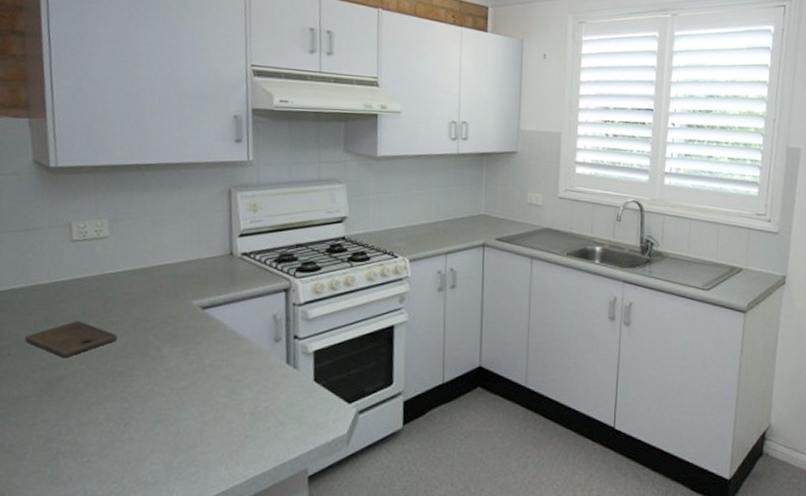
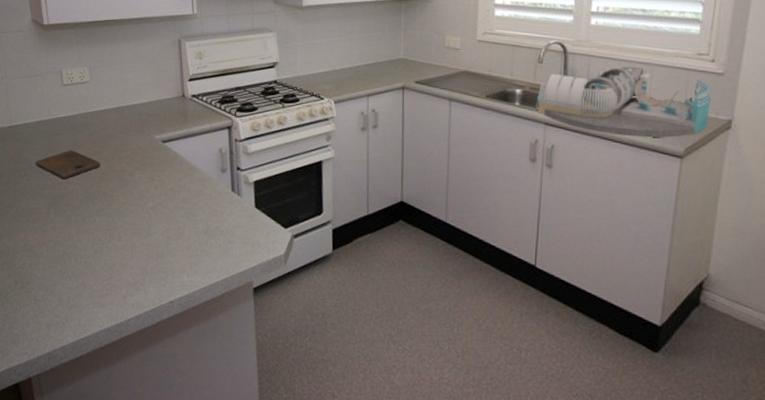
architectural model: none [614,224,768,294] -> present [535,65,711,138]

